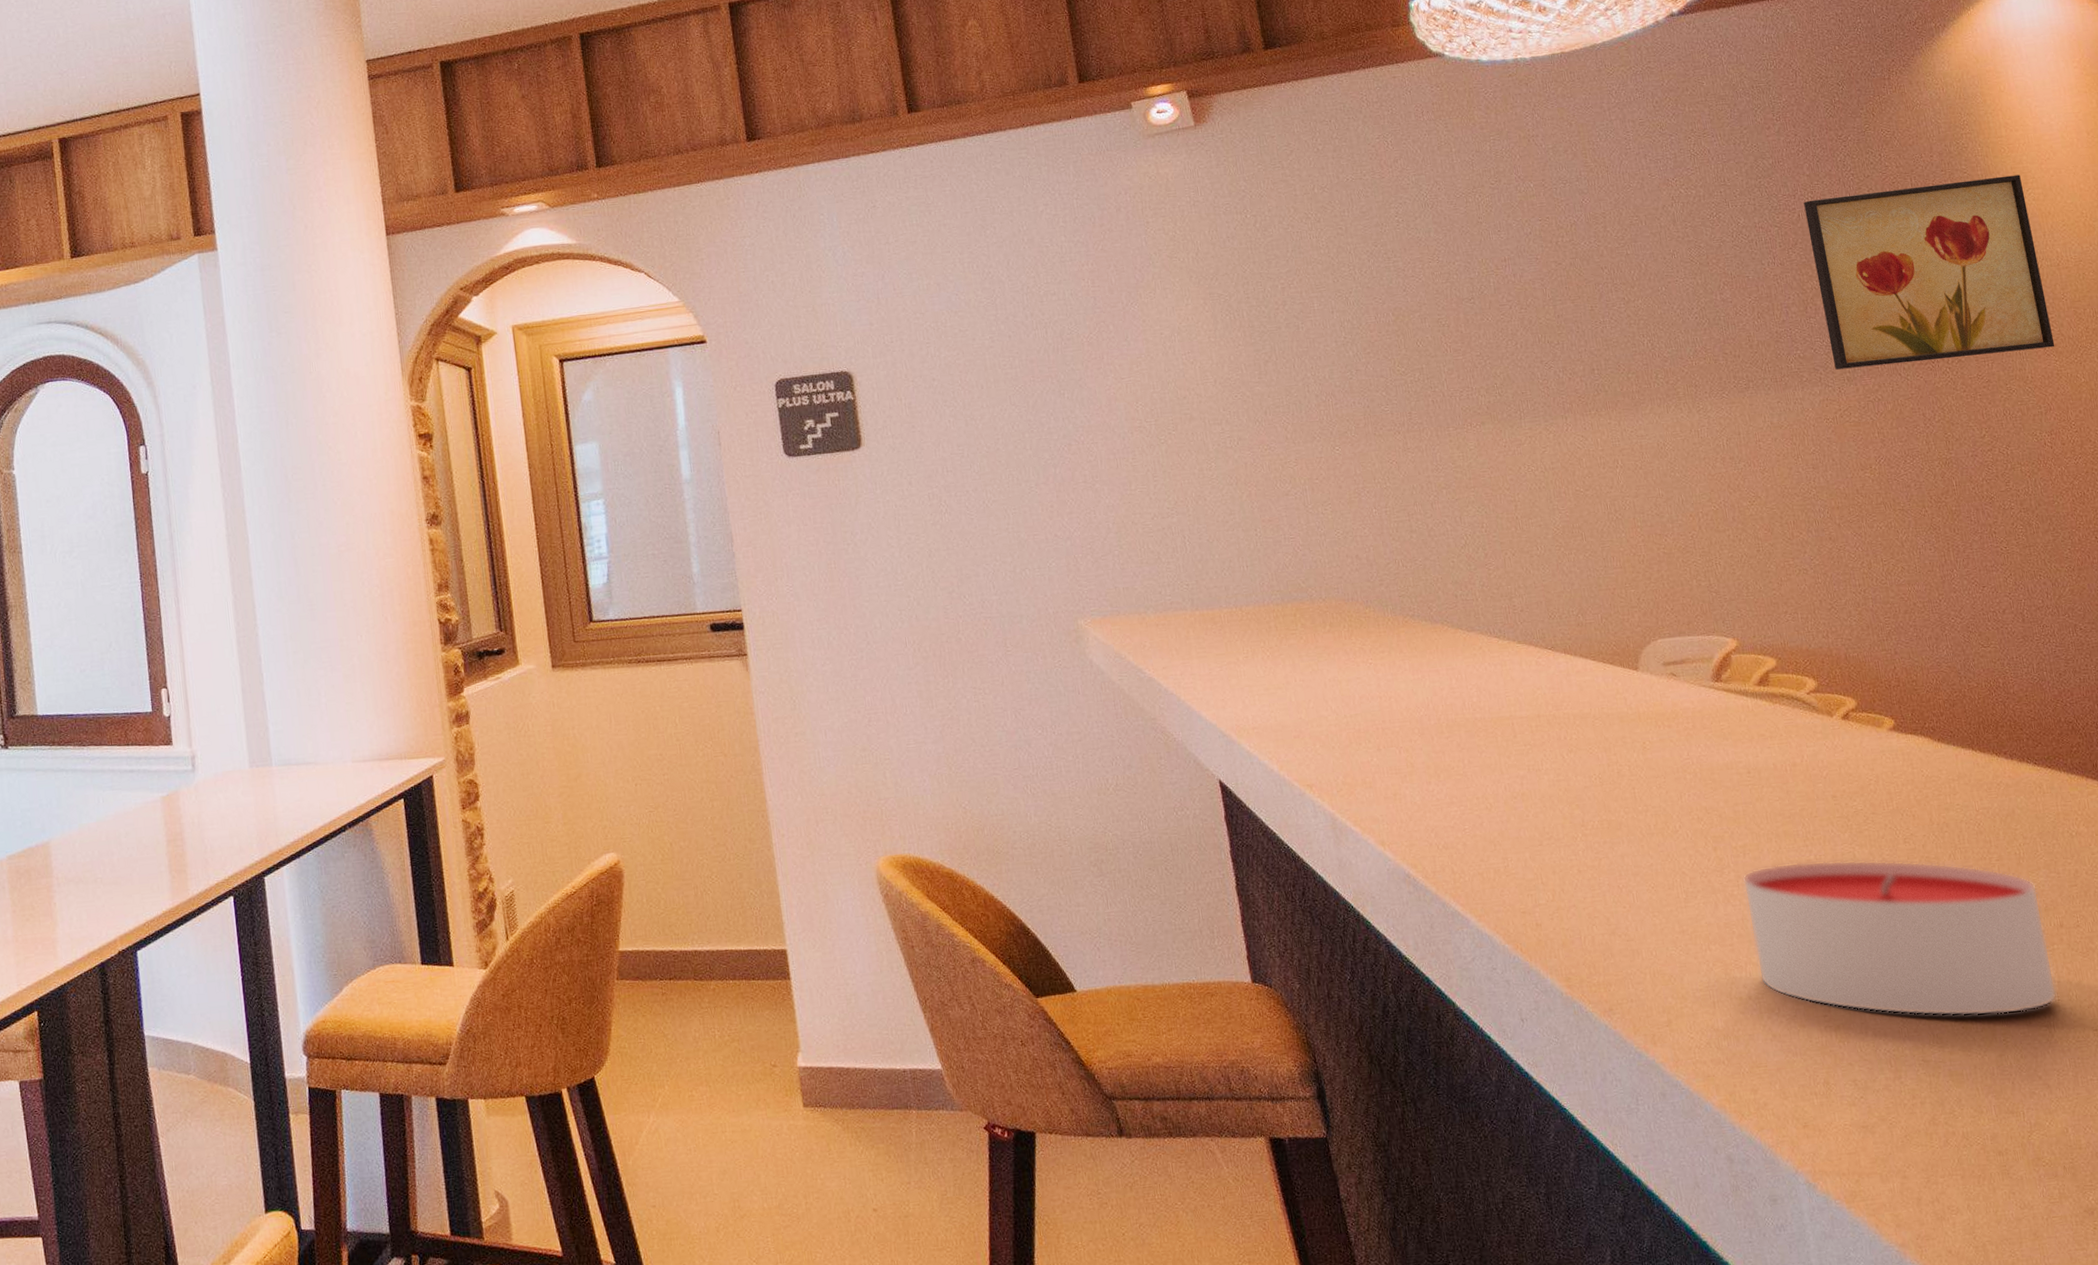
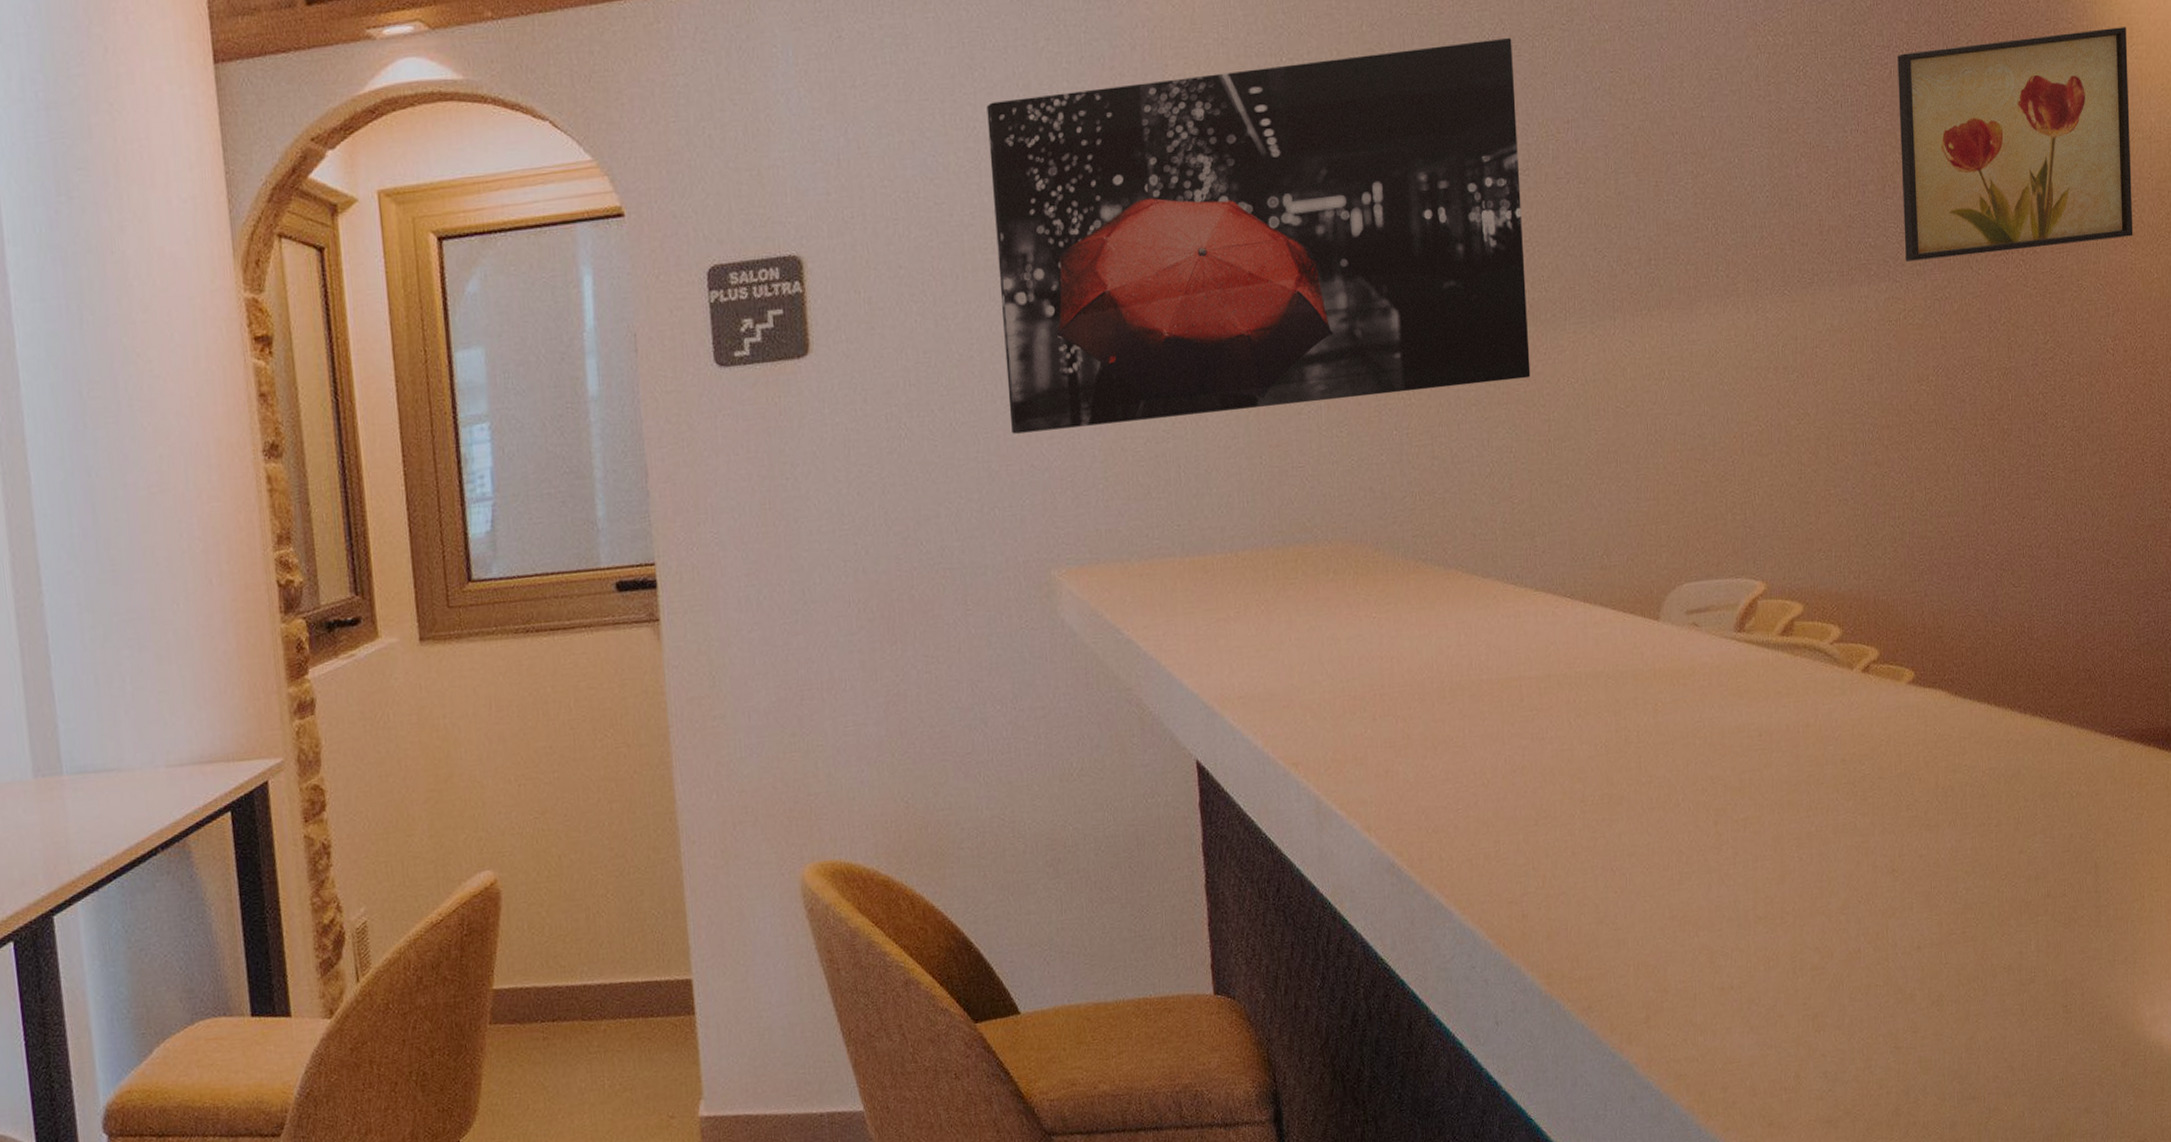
wall art: none [998,195,1494,510] -> present [987,37,1531,434]
candle: present [1742,860,2058,1017] -> none [1740,830,2034,999]

